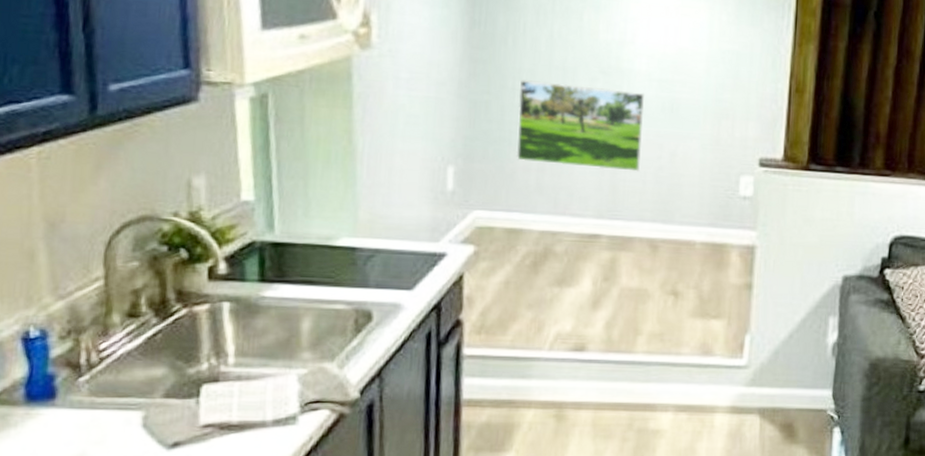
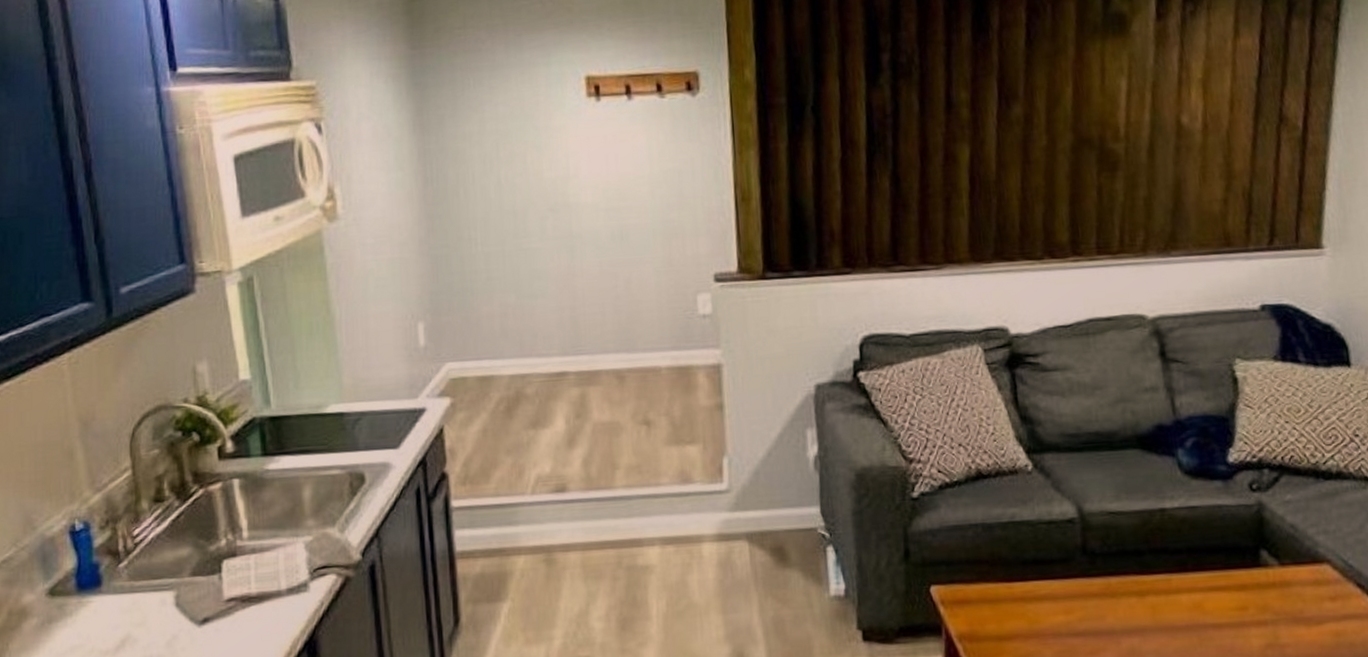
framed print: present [516,79,644,172] -> none [475,224,597,308]

